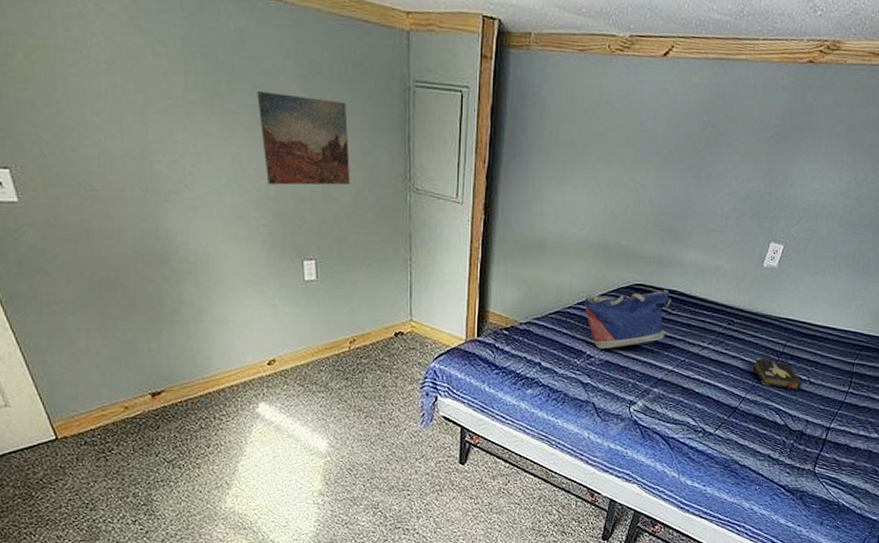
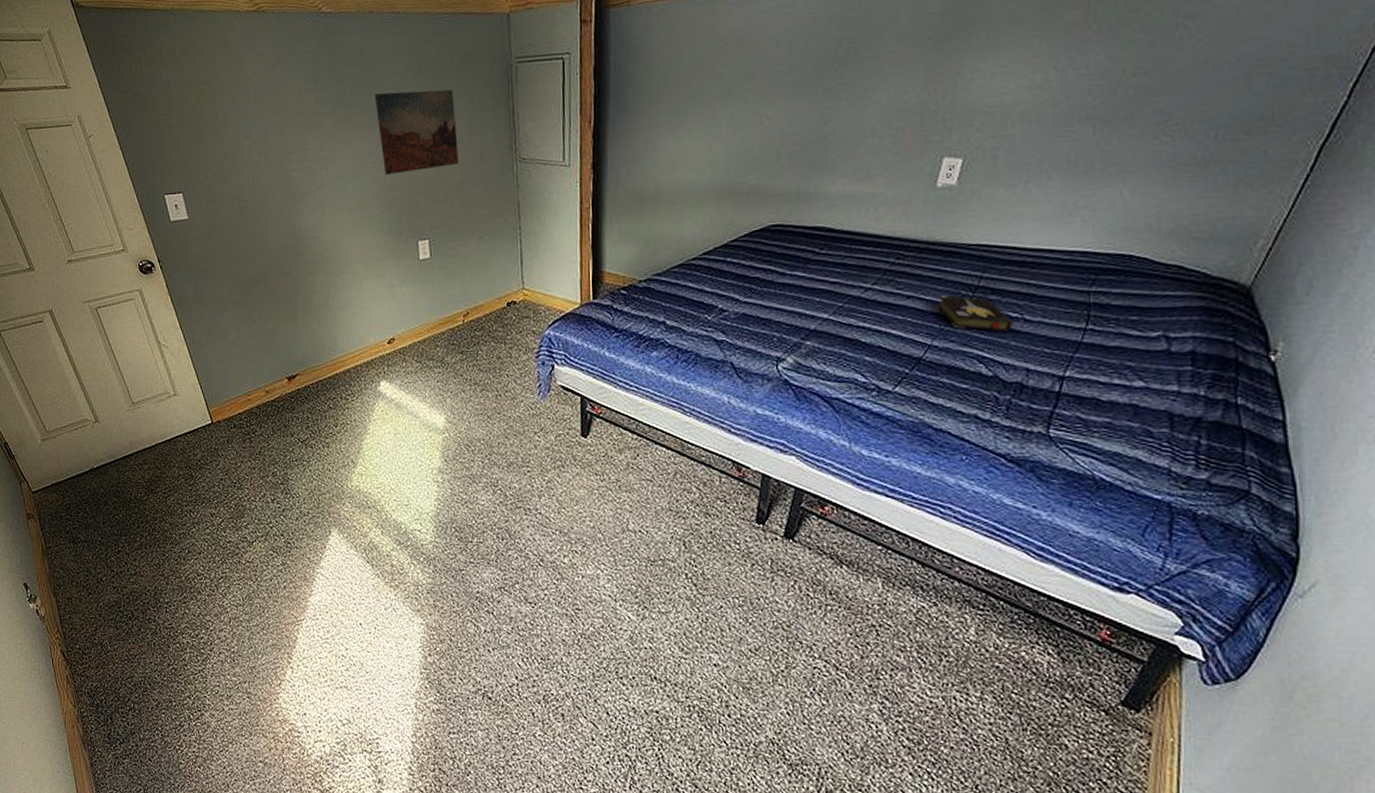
tote bag: present [584,289,671,350] -> none [711,227,818,302]

